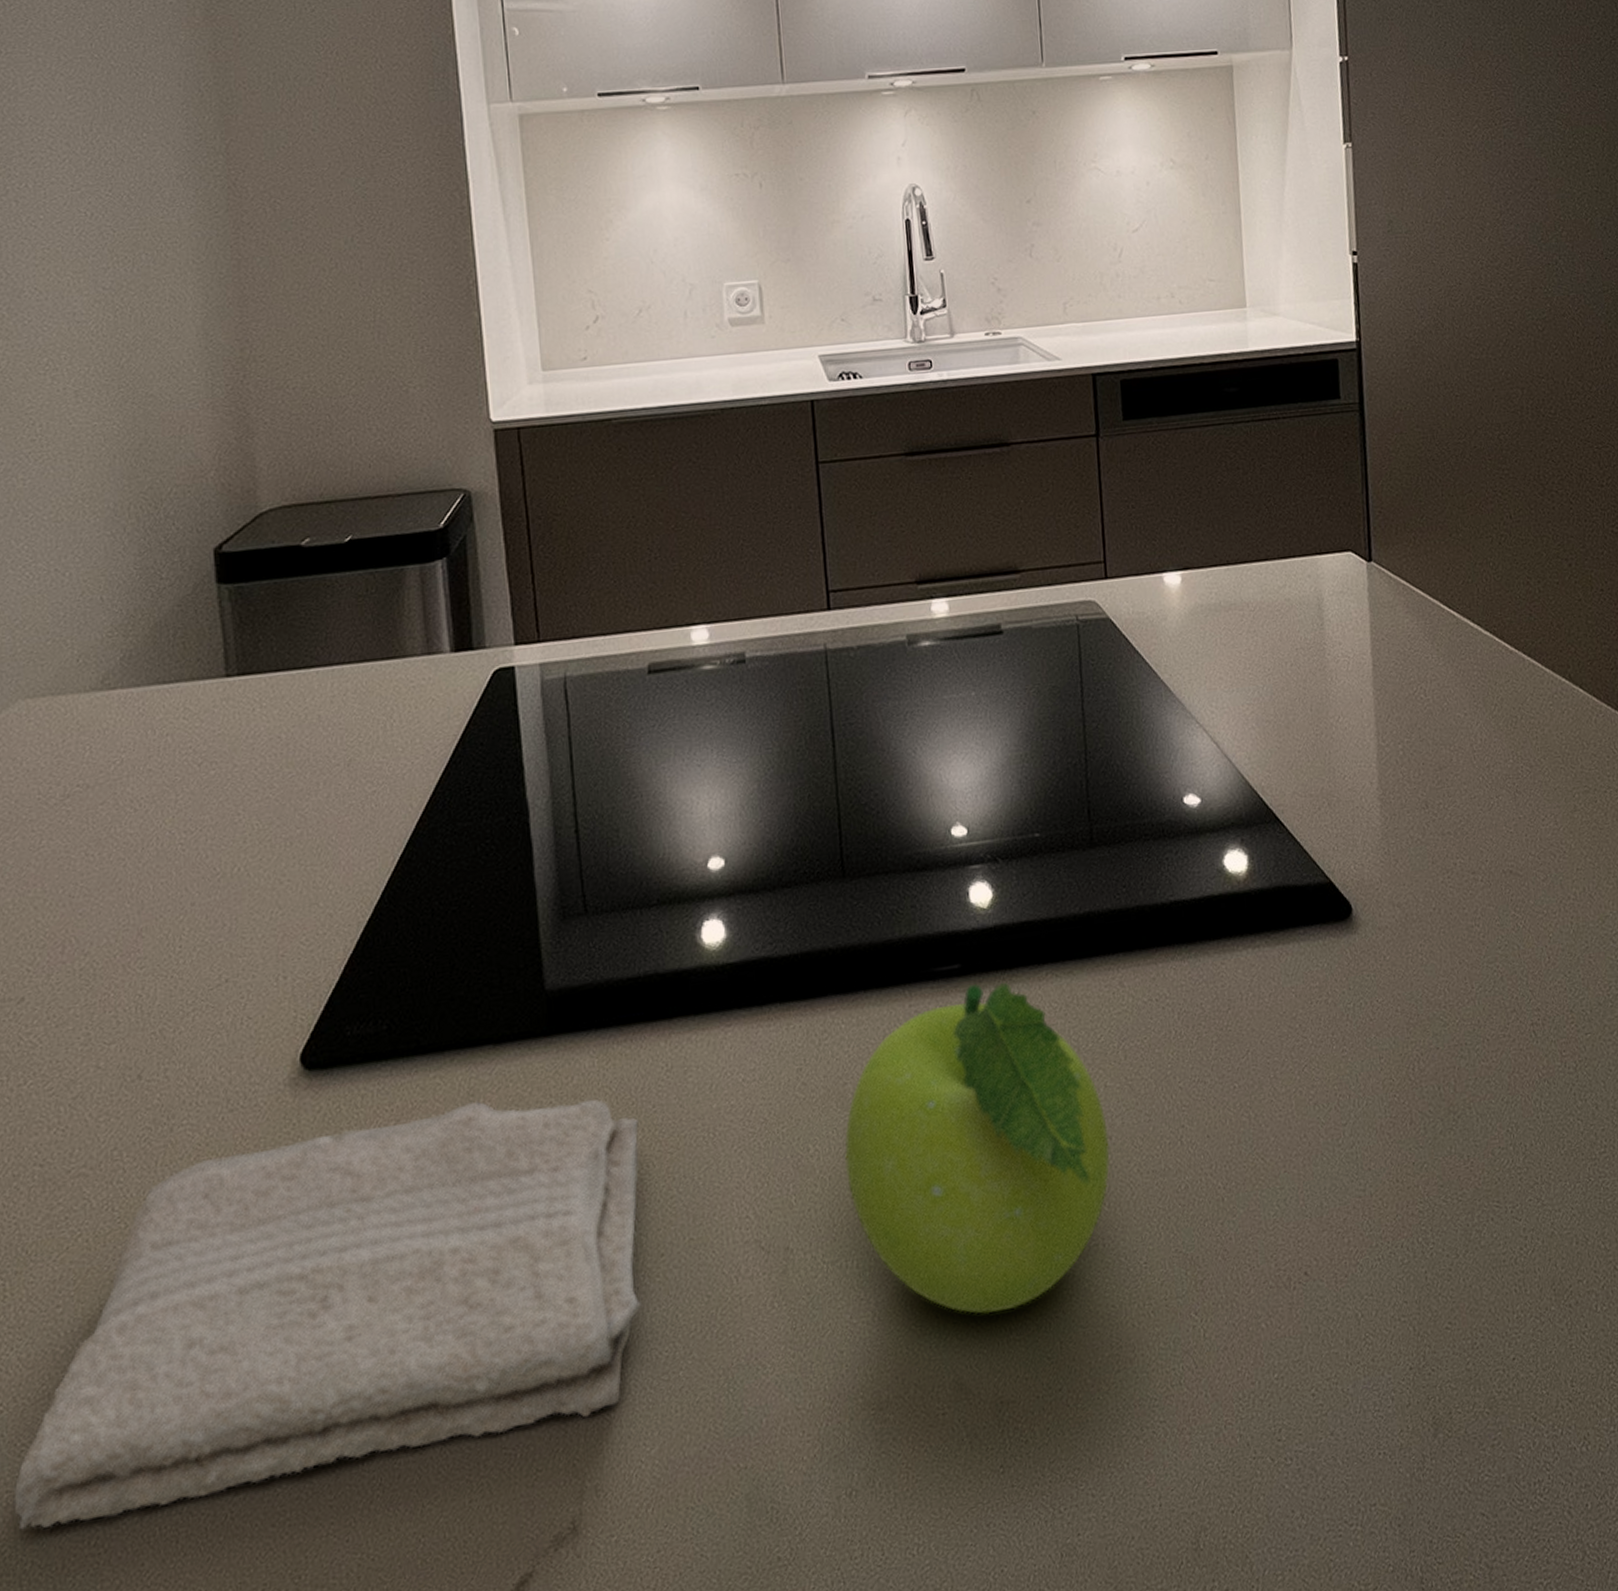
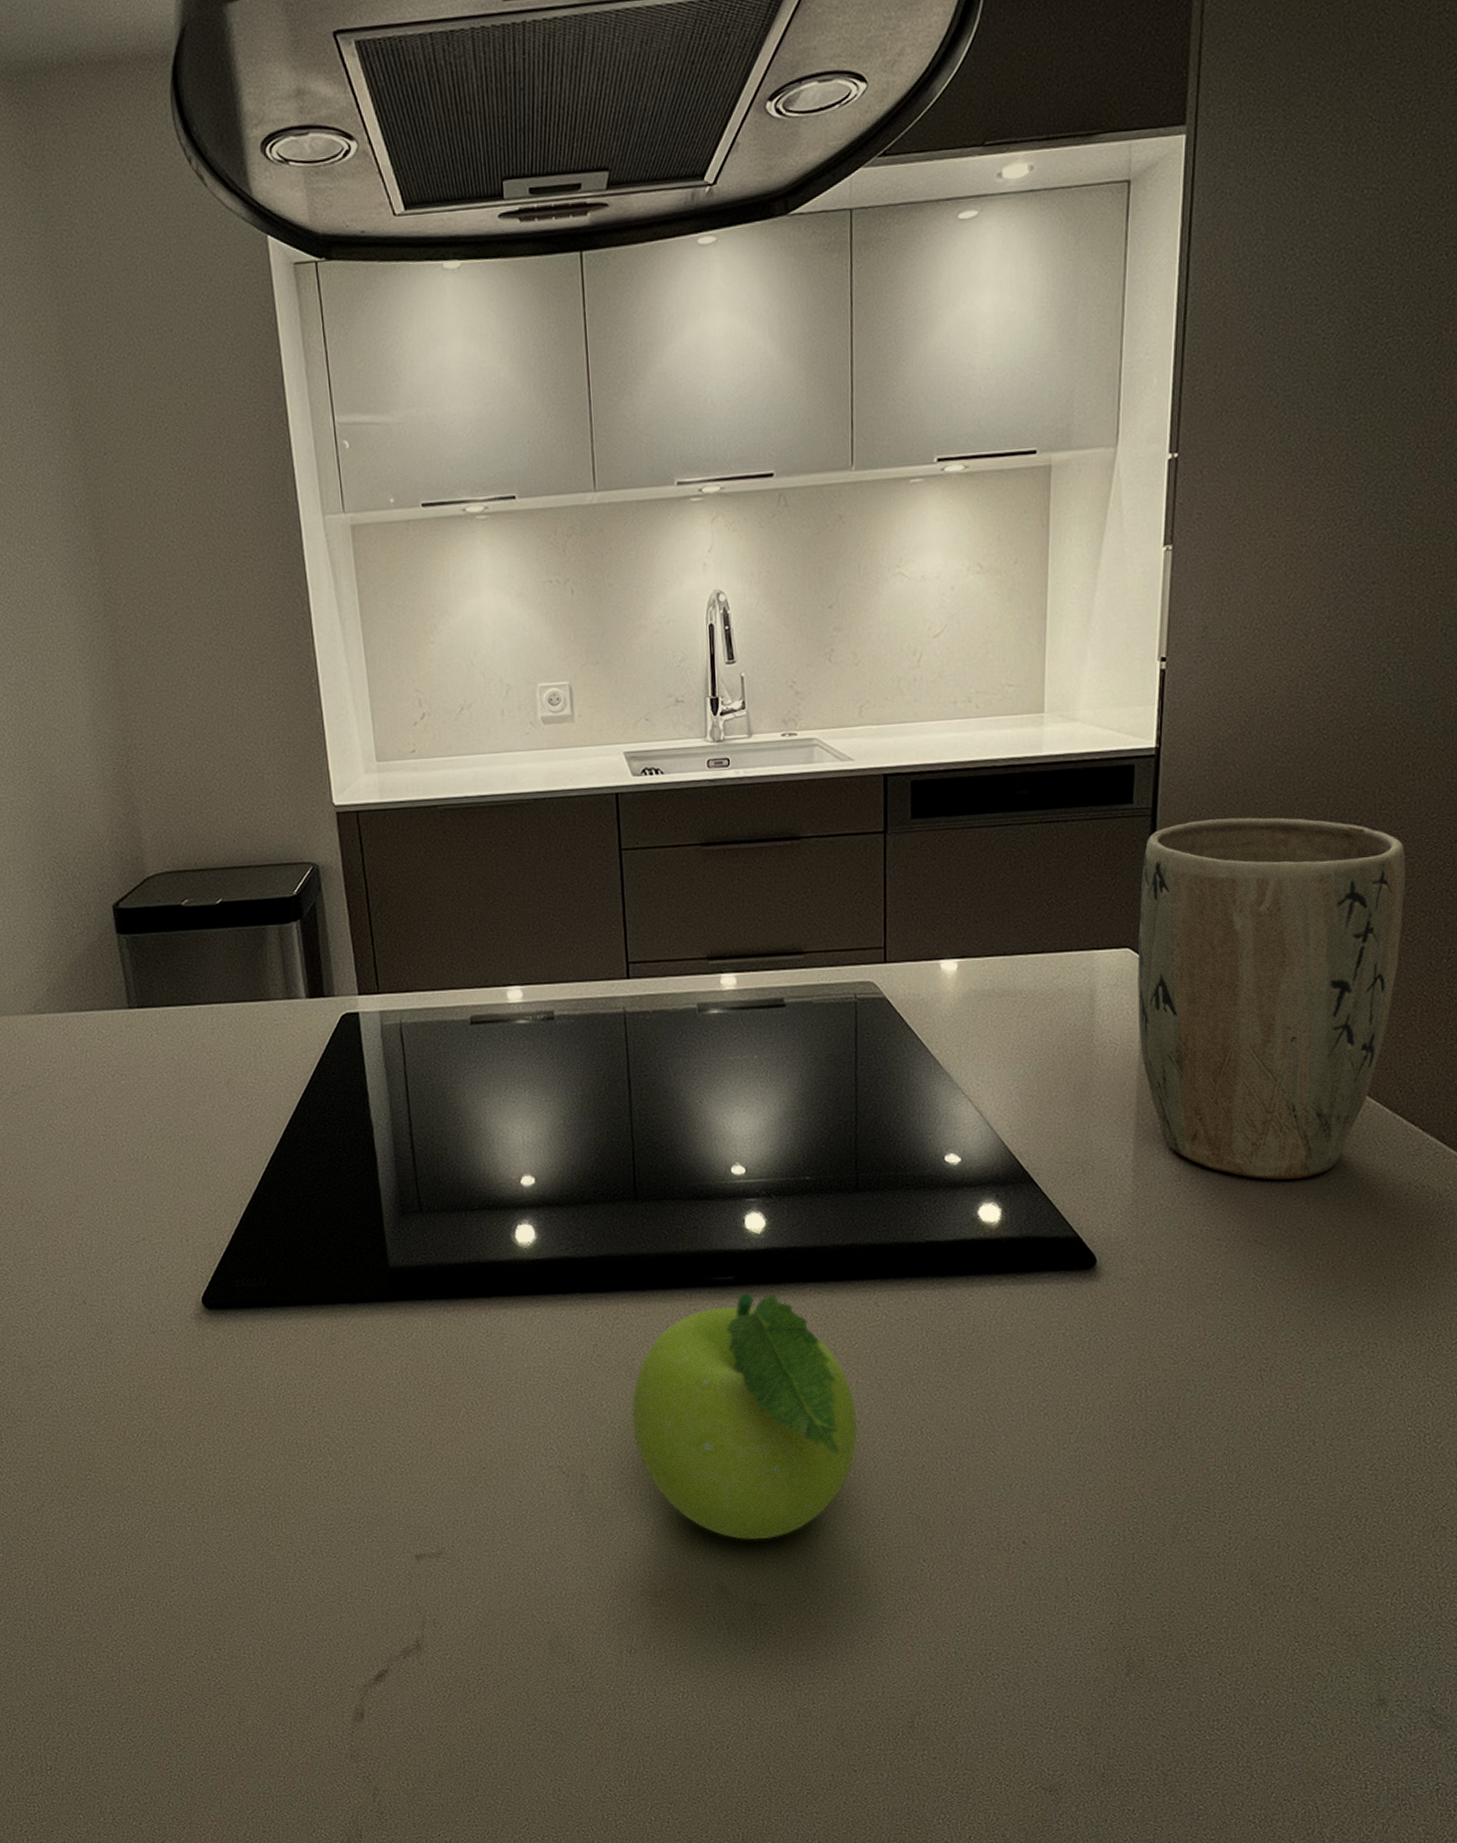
washcloth: present [13,1099,642,1530] -> none [19,1343,468,1594]
plant pot: none [1356,409,1609,800] -> present [1137,817,1406,1180]

